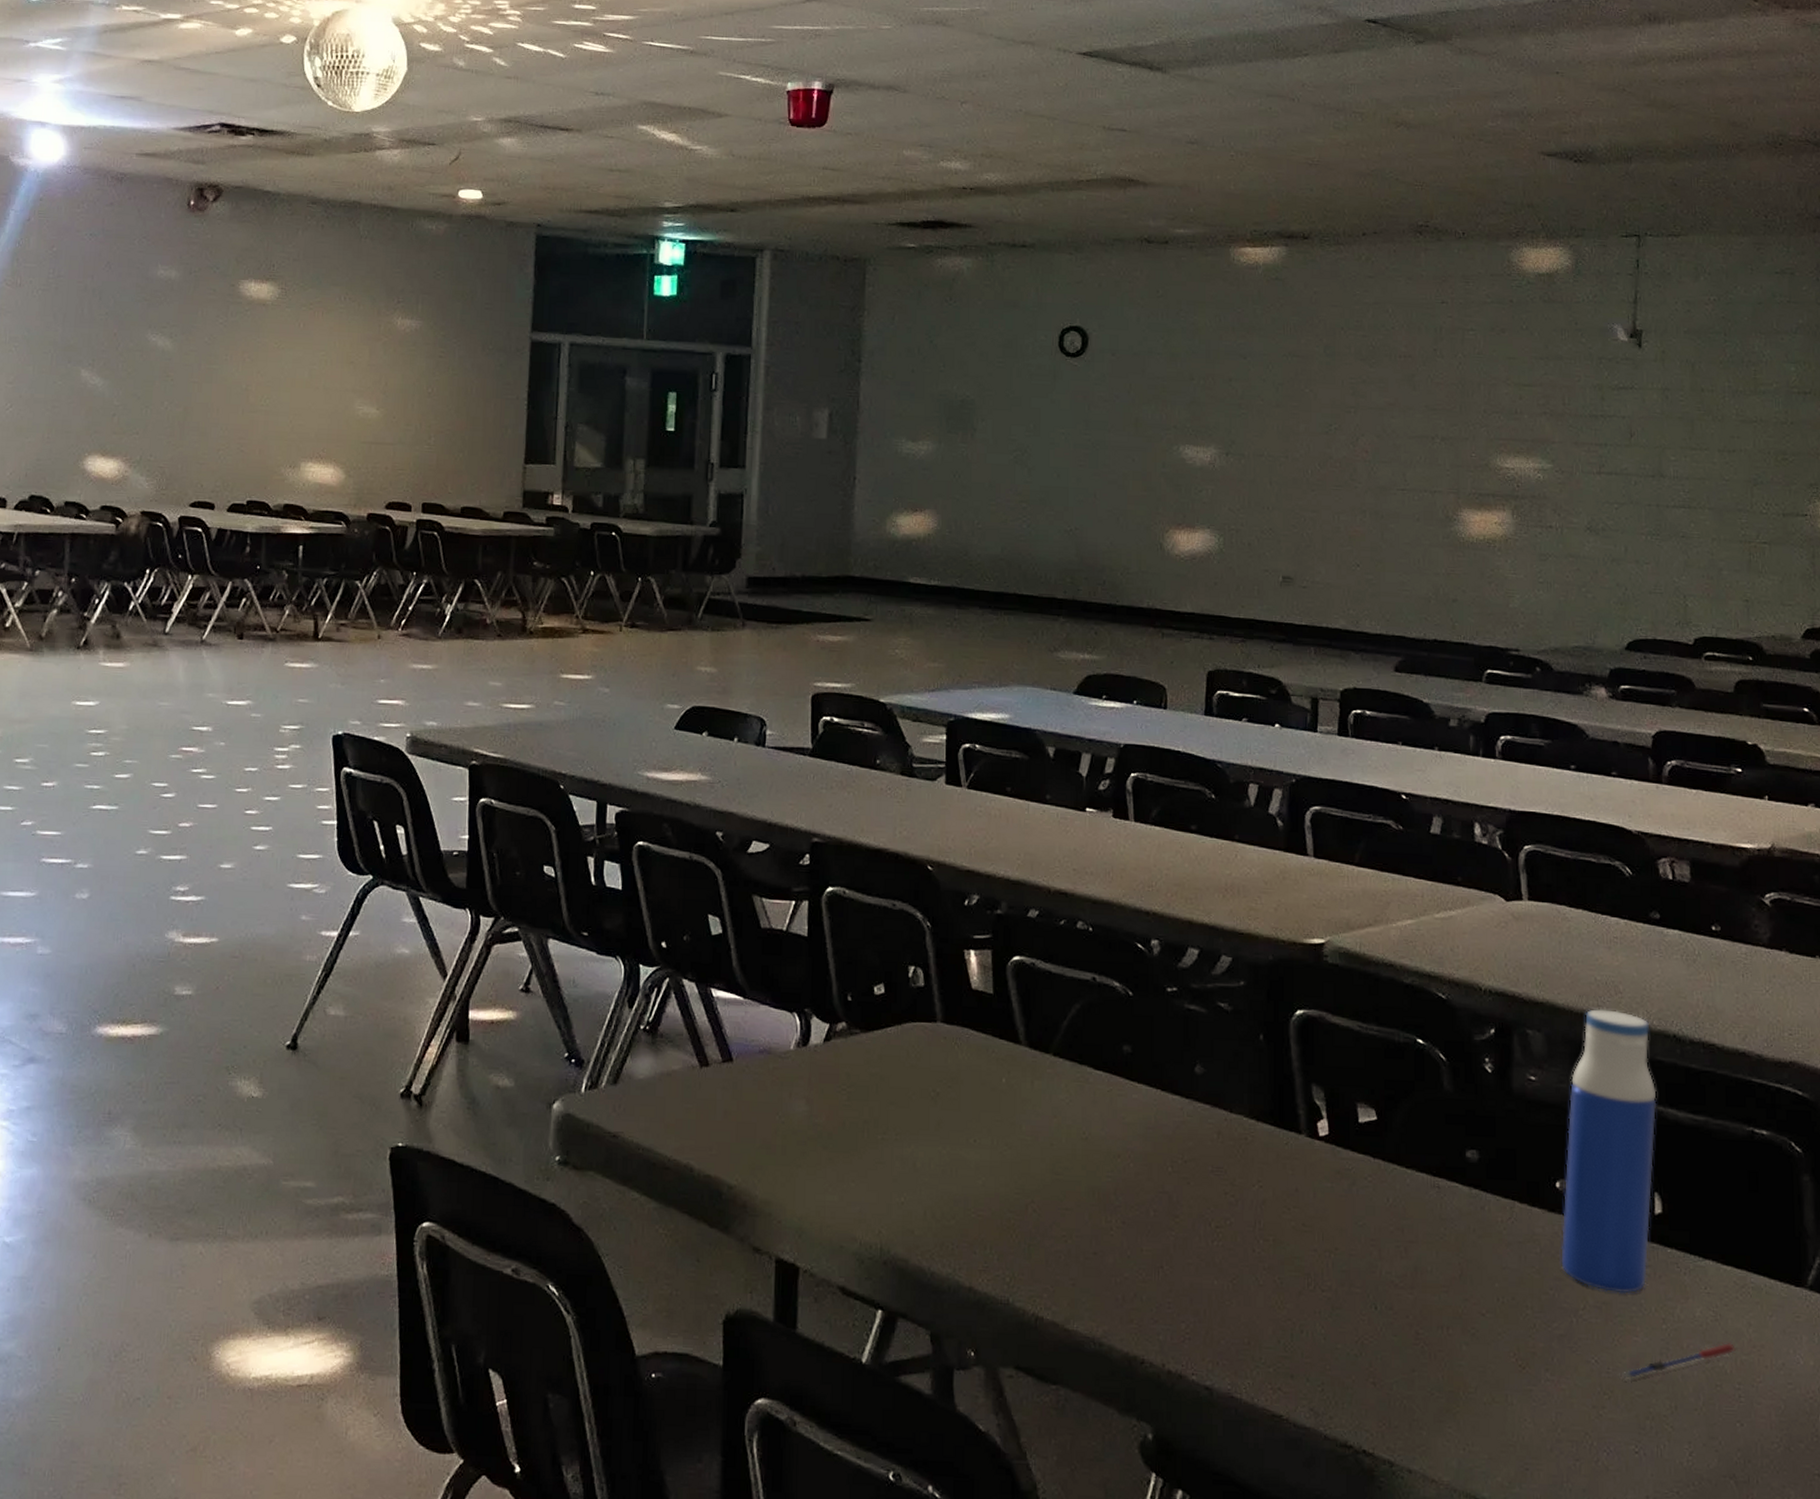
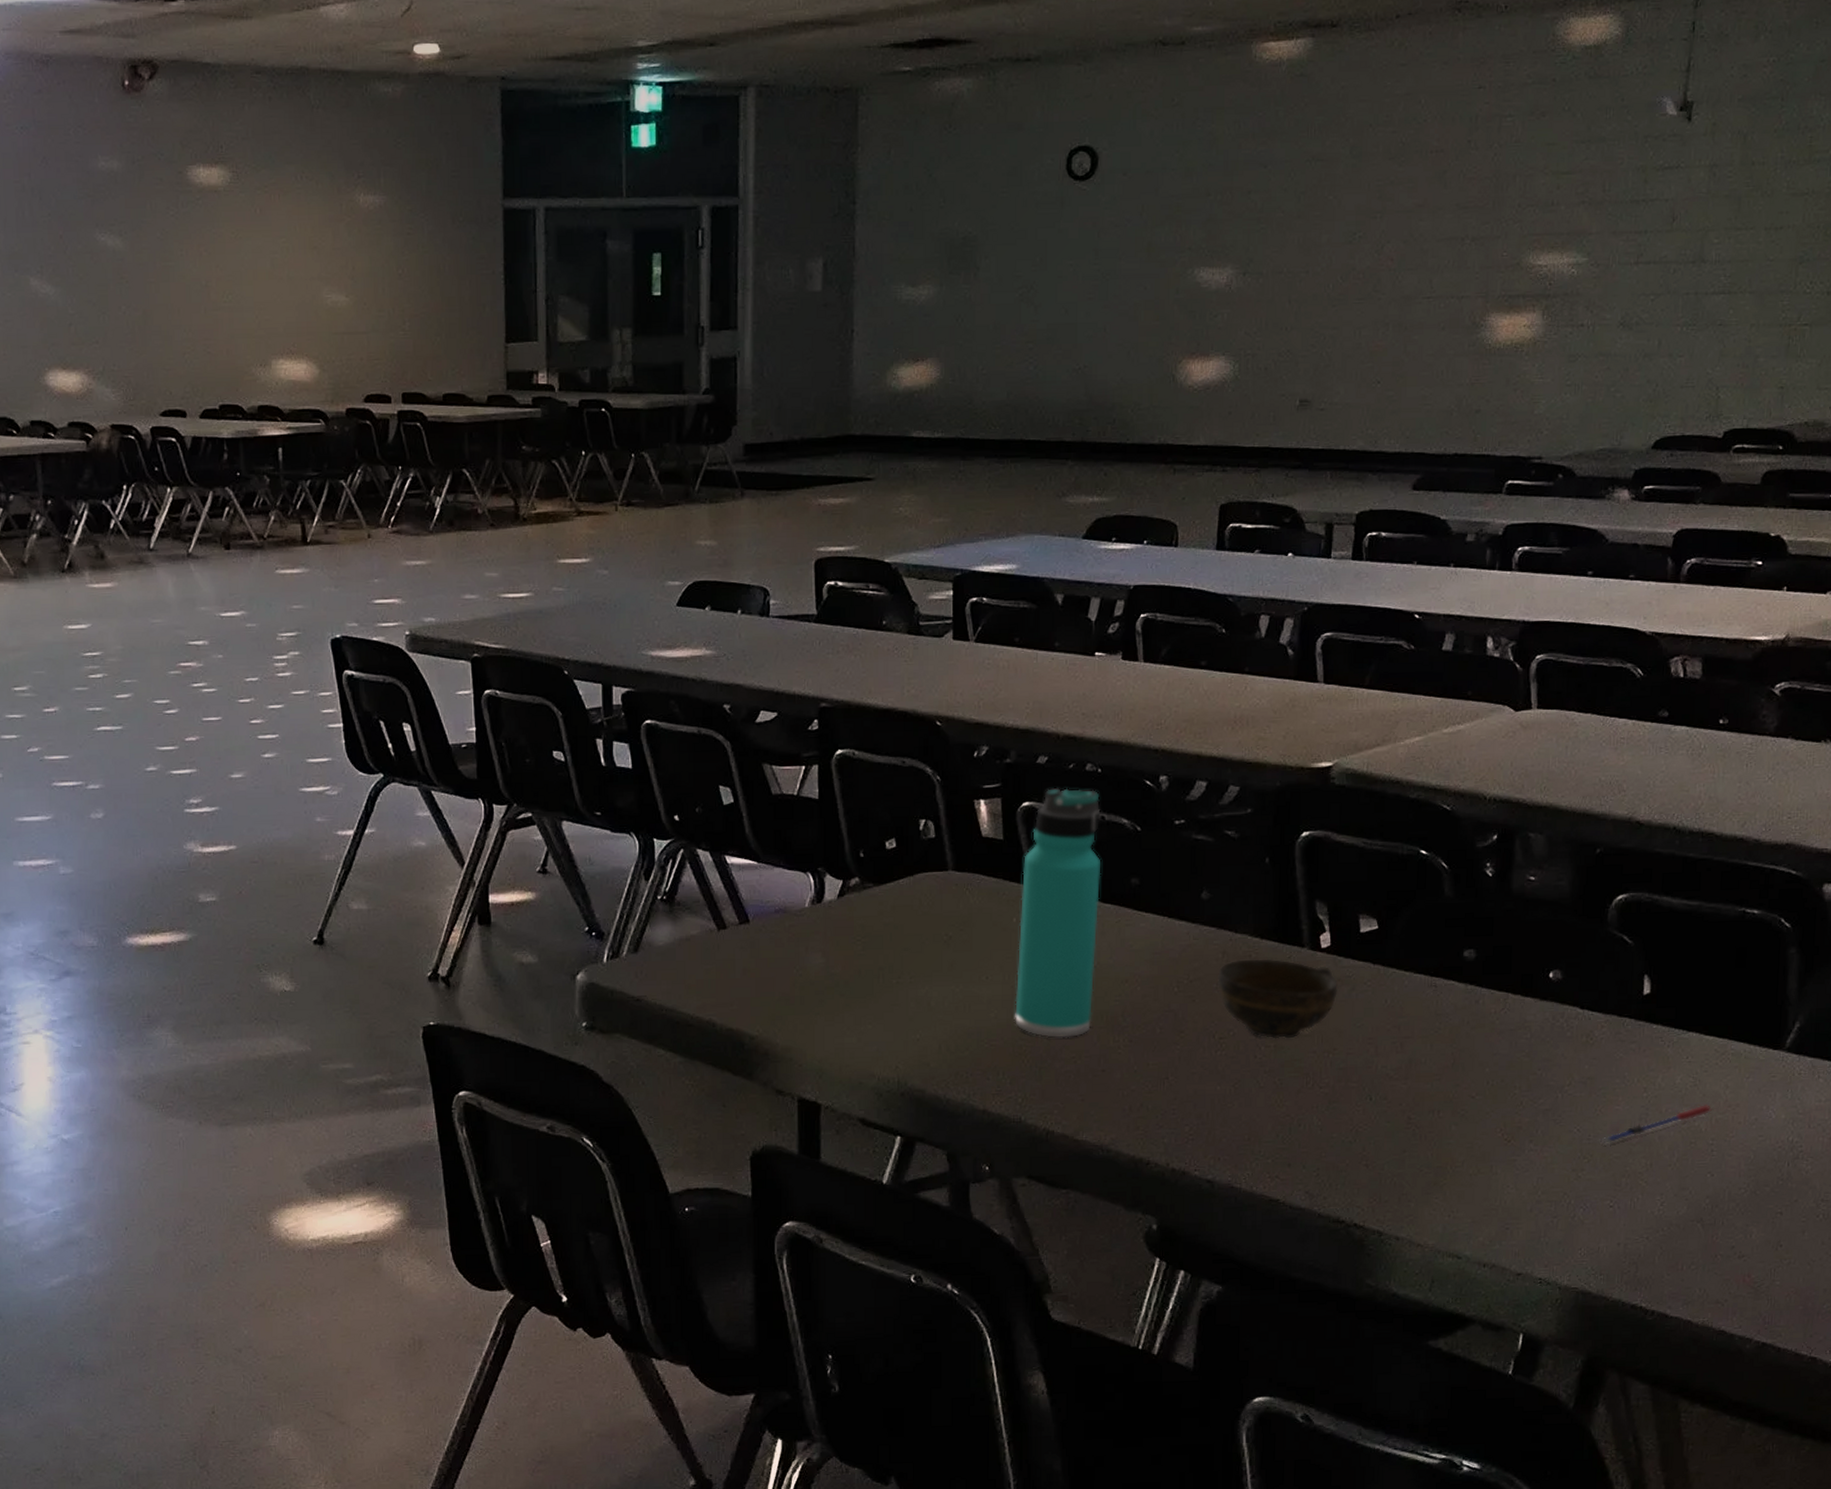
thermos bottle: none [1003,944,1093,1213] -> present [1015,788,1101,1038]
cup: none [1212,1142,1338,1233] -> present [1216,958,1339,1039]
water bottle: present [1561,1009,1657,1294] -> none [1550,808,1653,1069]

